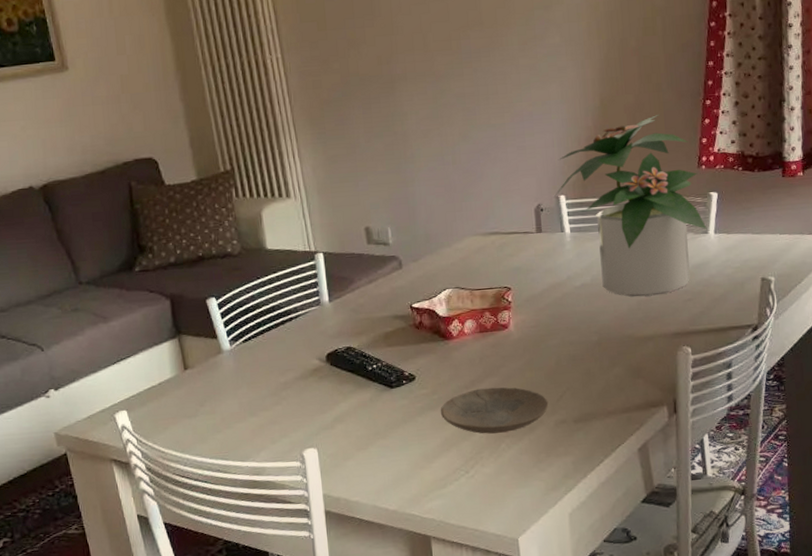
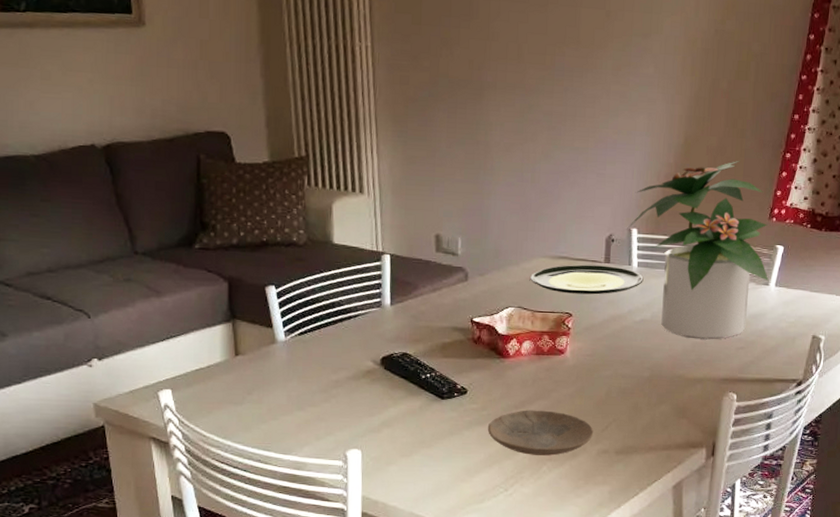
plate: none [464,235,578,268] -> present [530,264,644,295]

